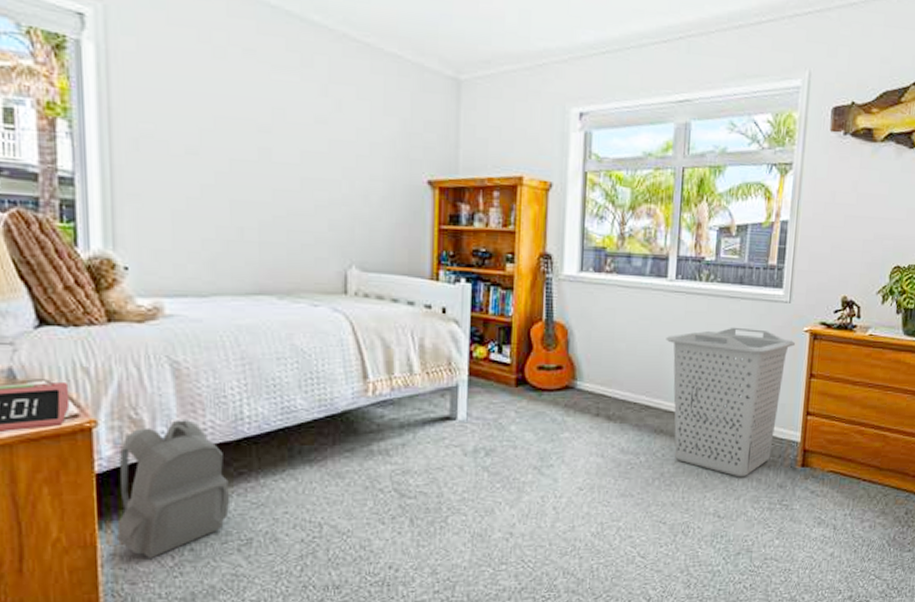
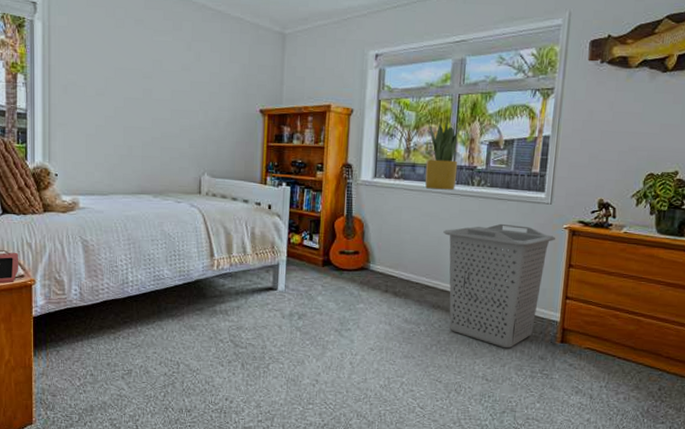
backpack: present [116,420,231,558] -> none [44,282,118,379]
planter: none [643,199,689,287] -> present [425,120,464,190]

